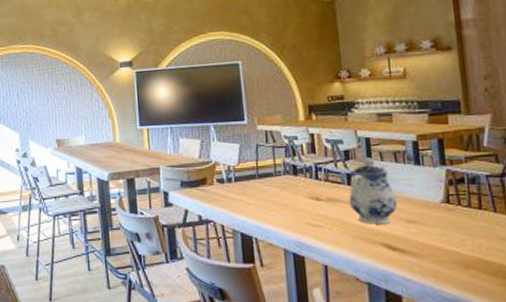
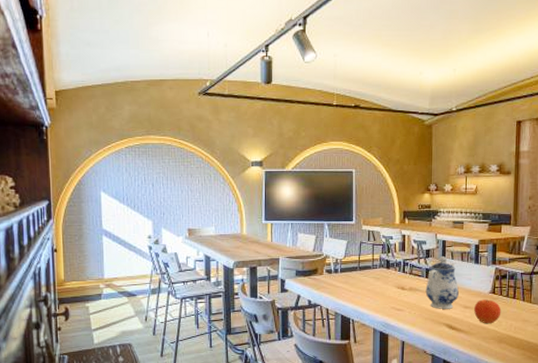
fruit: none [421,211,463,244] -> present [474,299,502,324]

